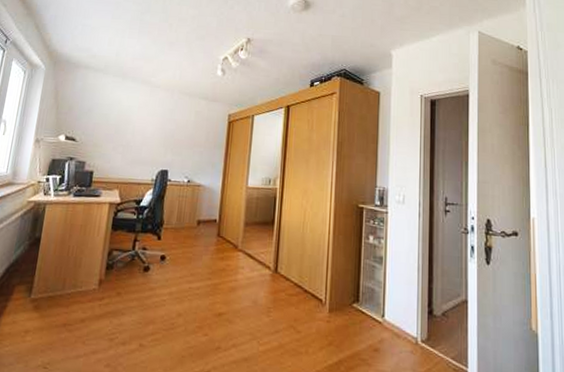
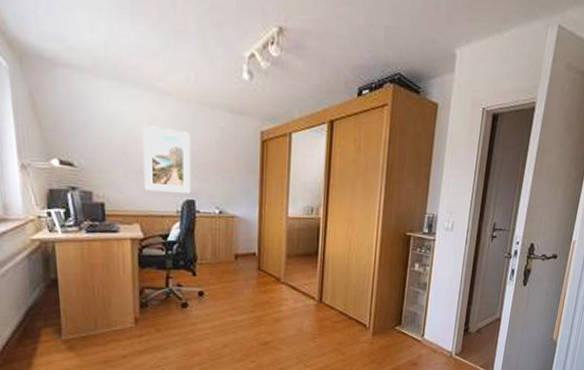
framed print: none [127,109,172,164] -> present [143,125,191,193]

